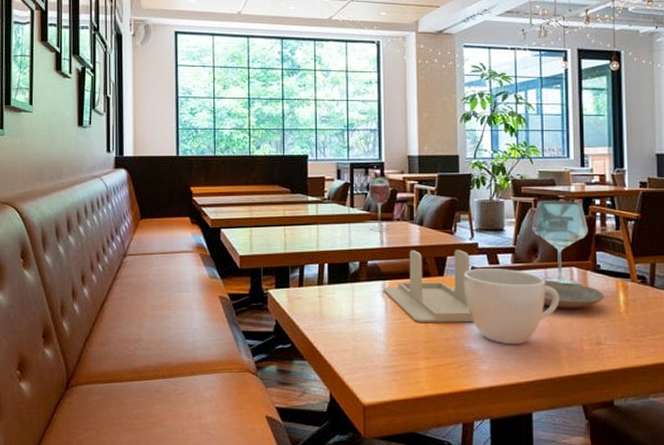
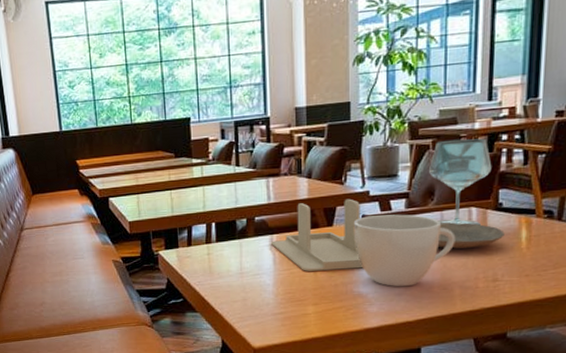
wineglass: present [369,176,391,232] -> none [254,131,277,189]

